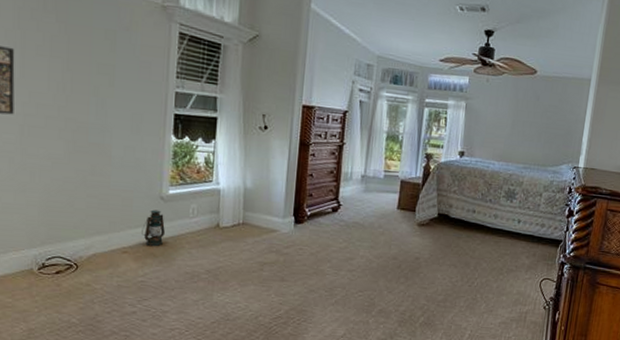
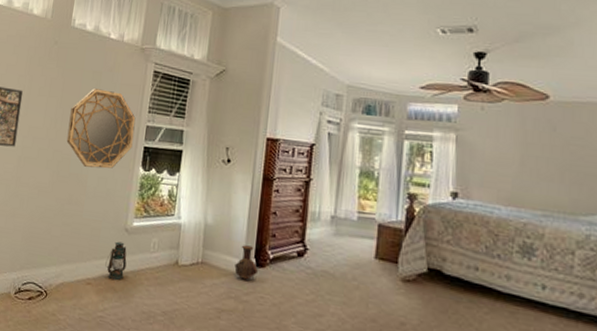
home mirror: none [80,49,162,137] -> present [66,88,136,169]
vase: none [275,205,296,235] -> present [234,245,258,280]

